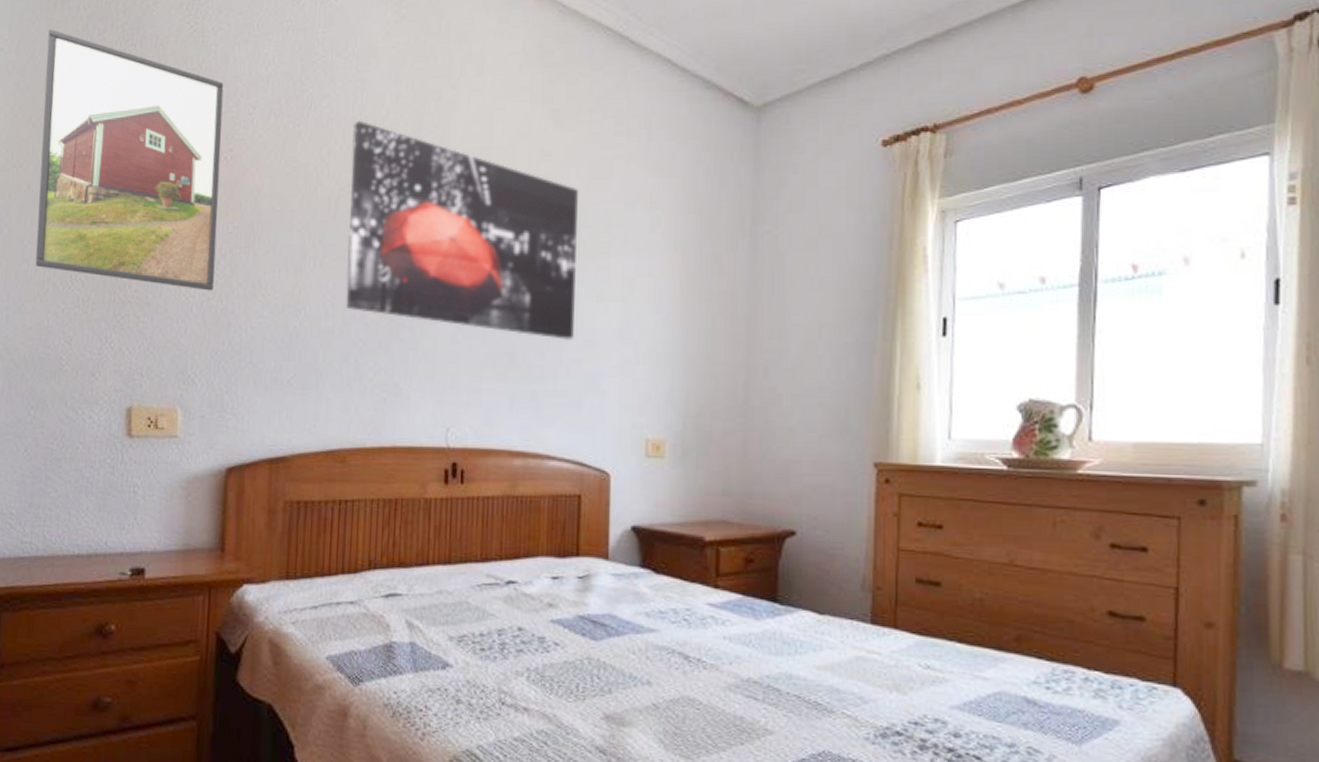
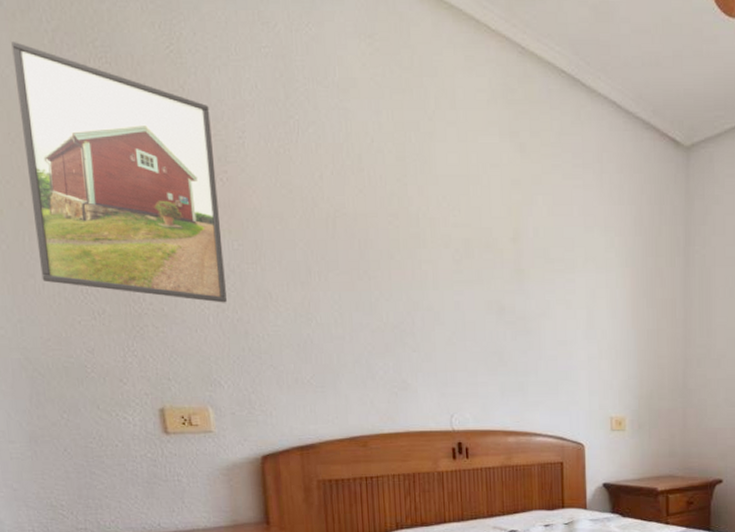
wall art: present [345,120,578,340] -> none [341,147,549,341]

